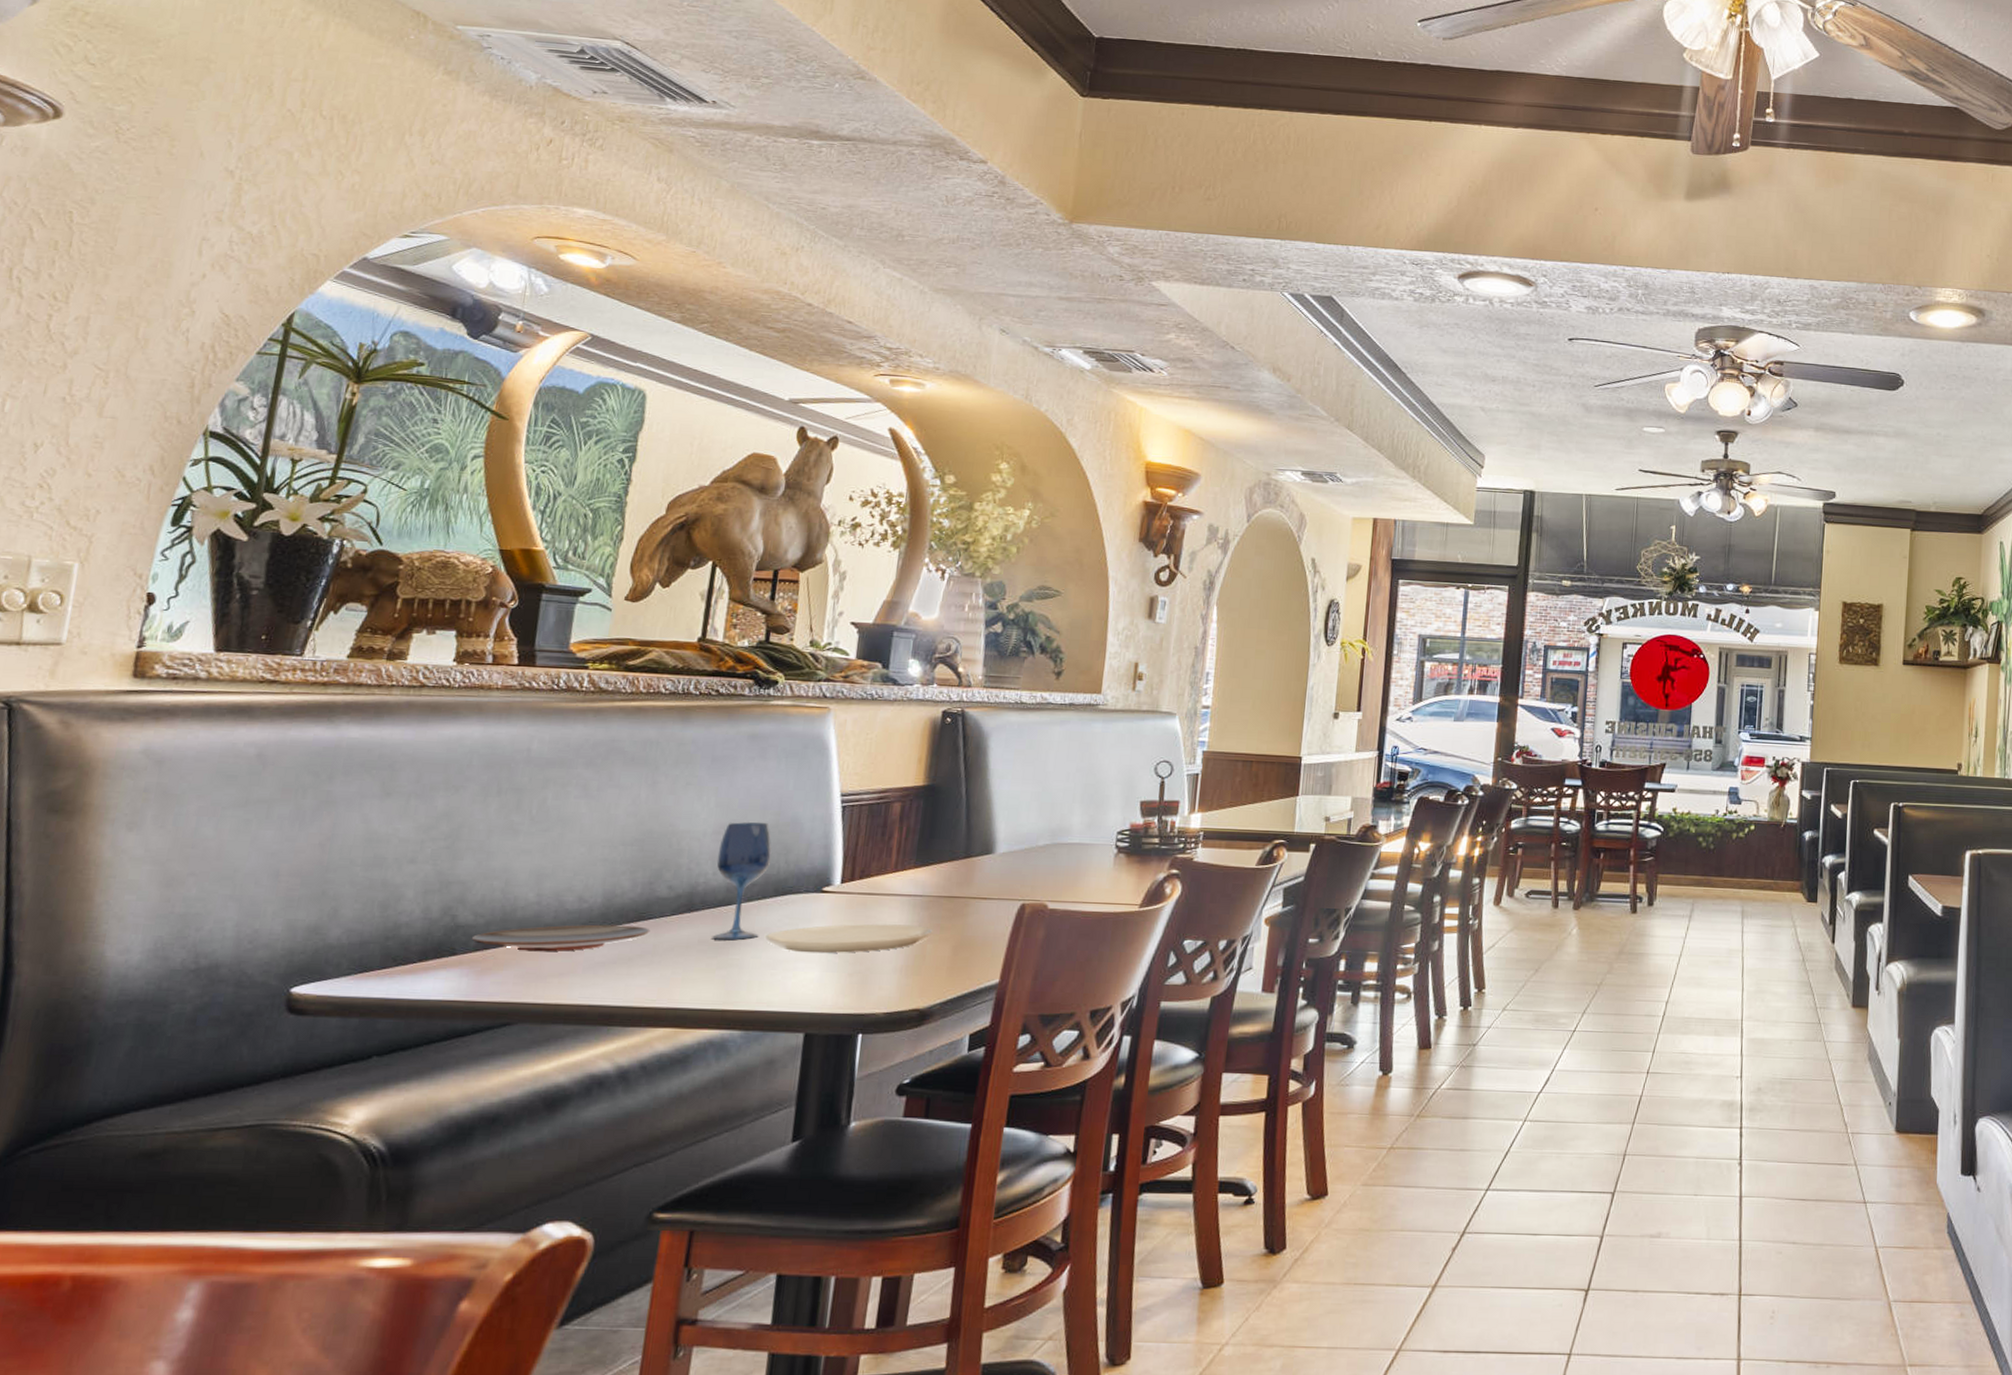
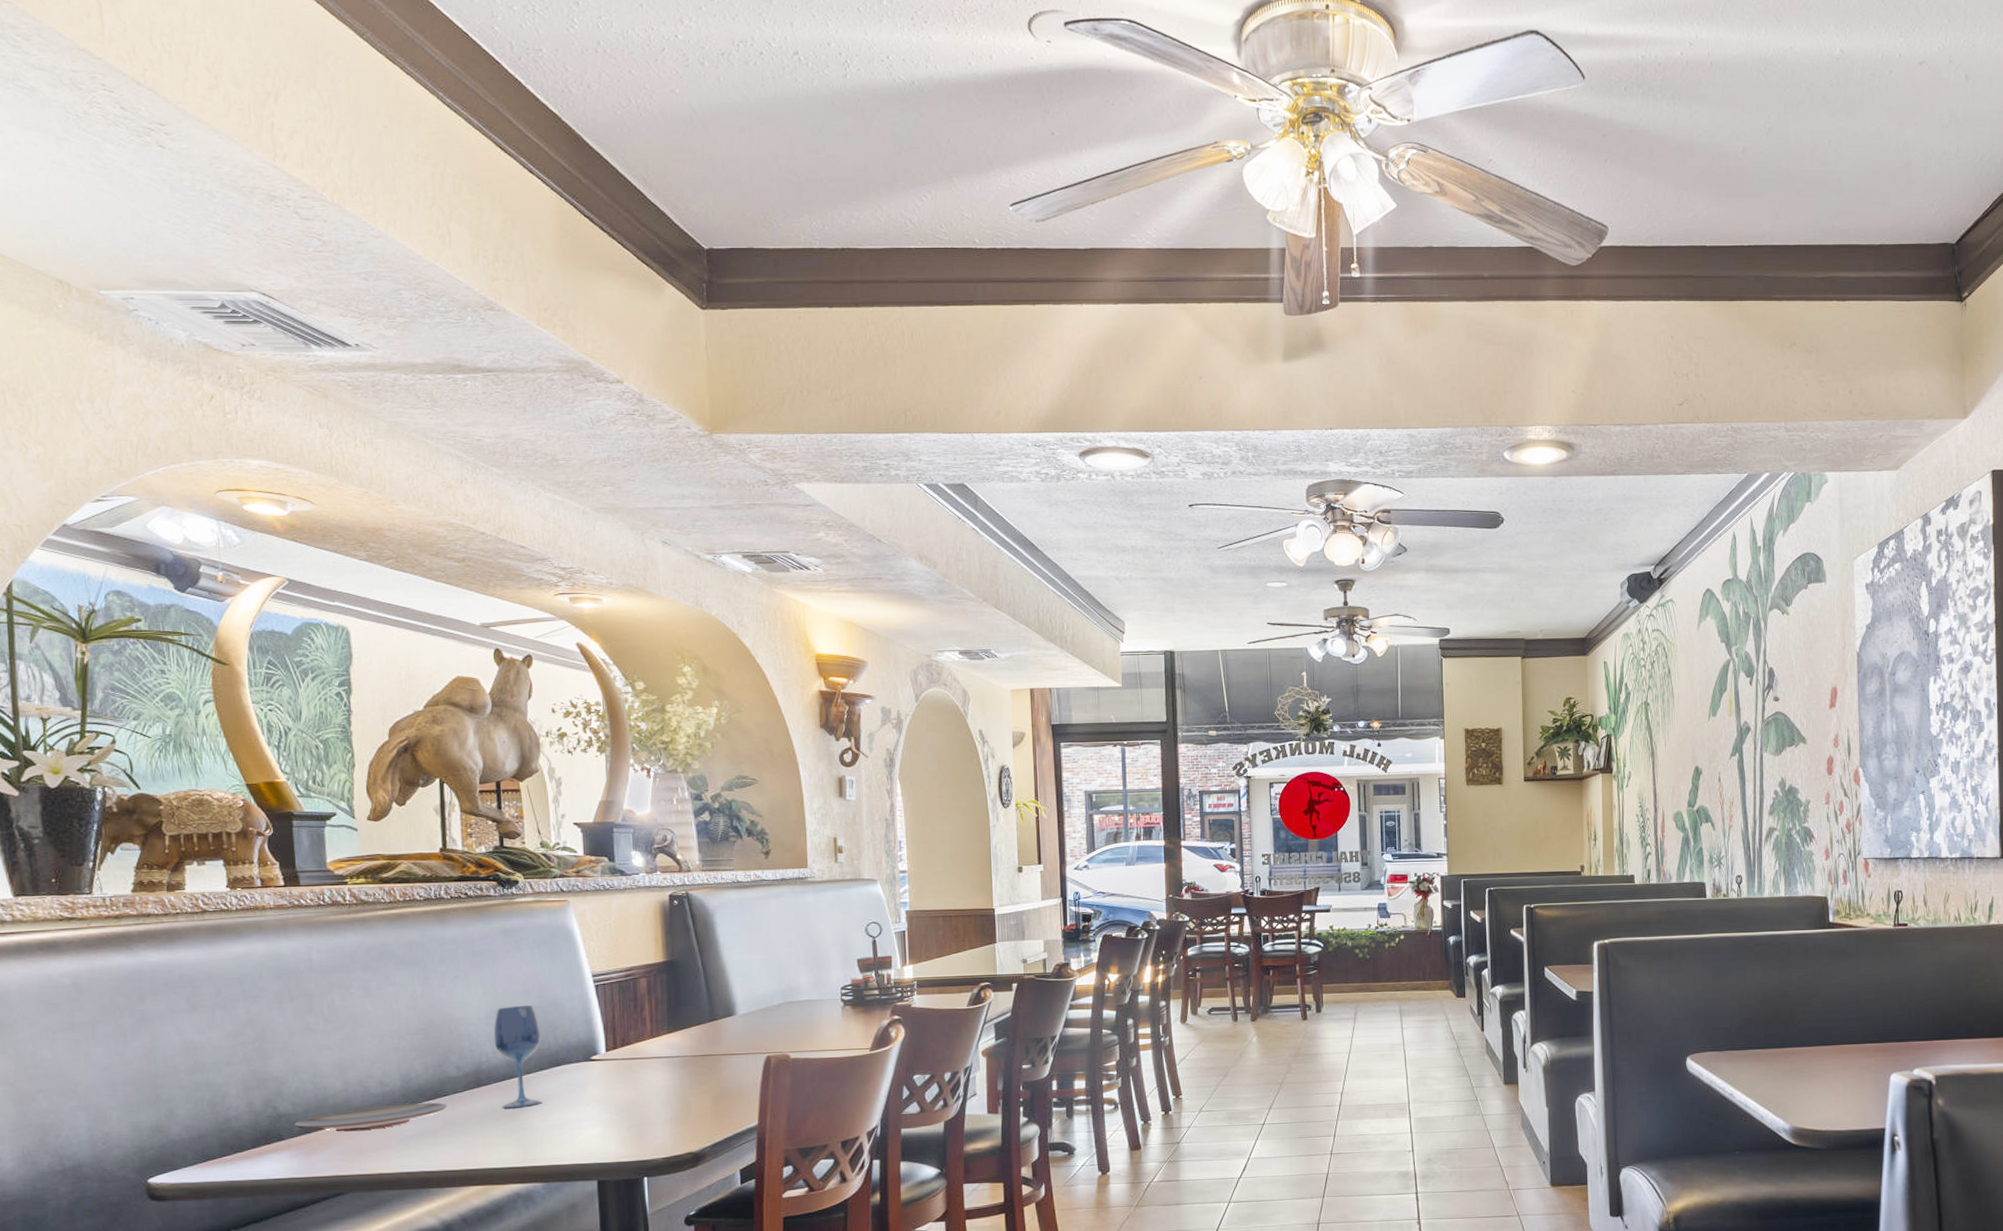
plate: present [765,924,933,954] -> none [549,1082,693,1114]

